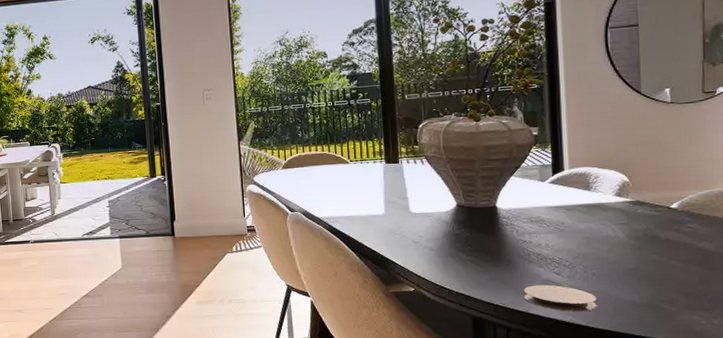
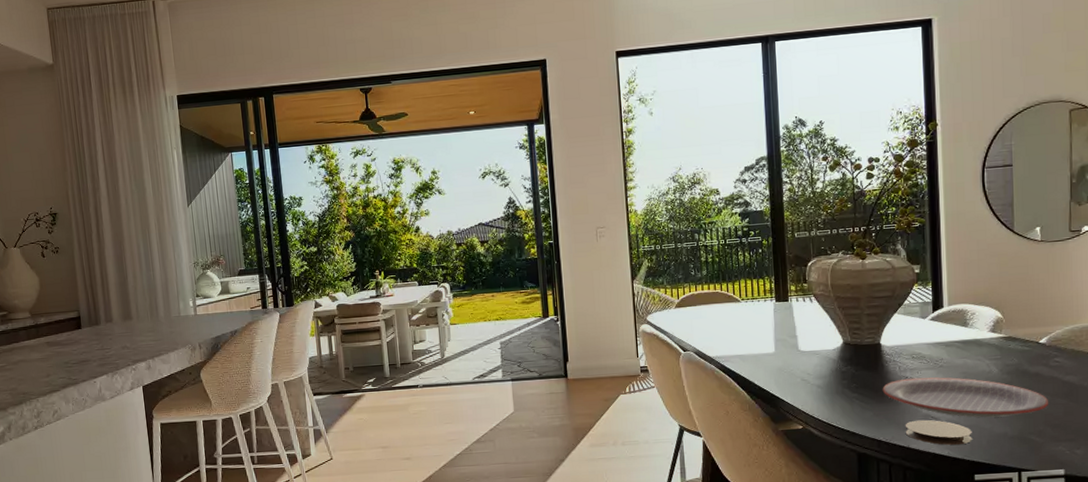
plate: none [498,241,682,284] -> present [882,377,1049,418]

